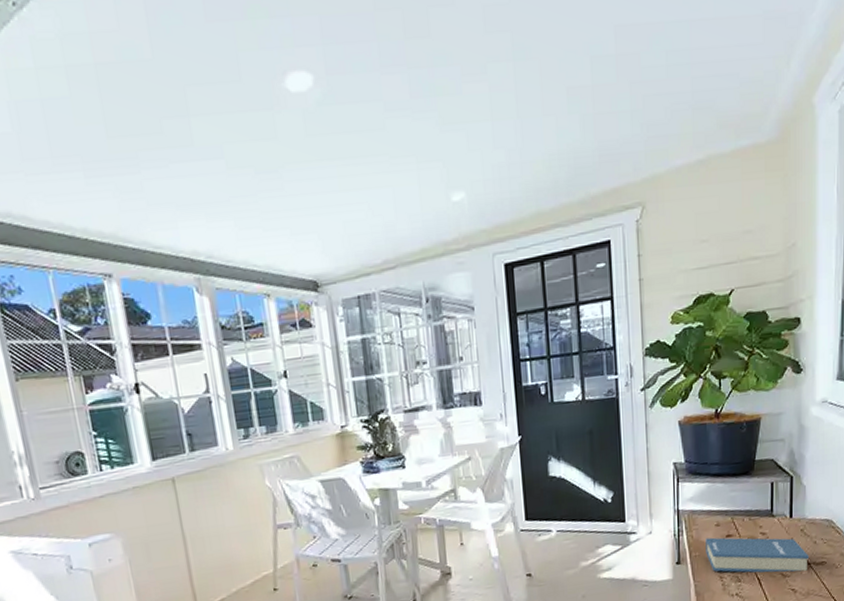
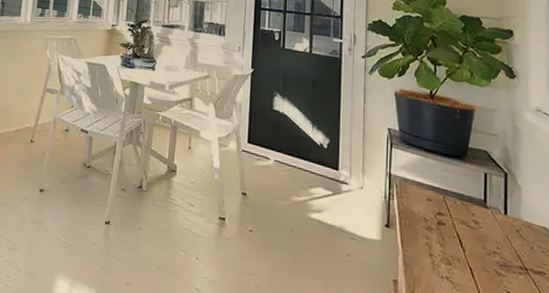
hardback book: present [705,537,810,573] -> none [416,209,527,276]

